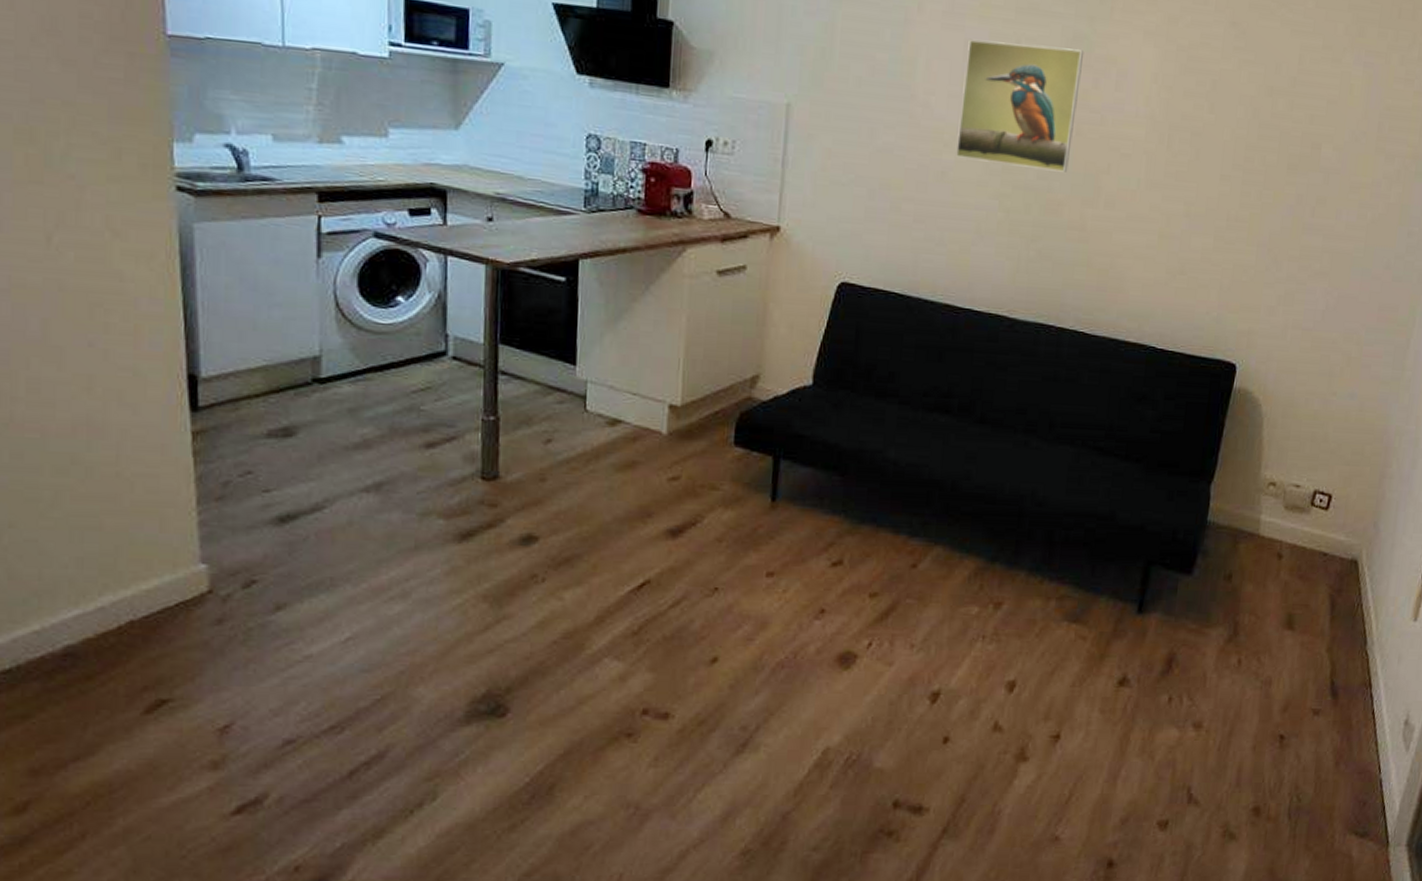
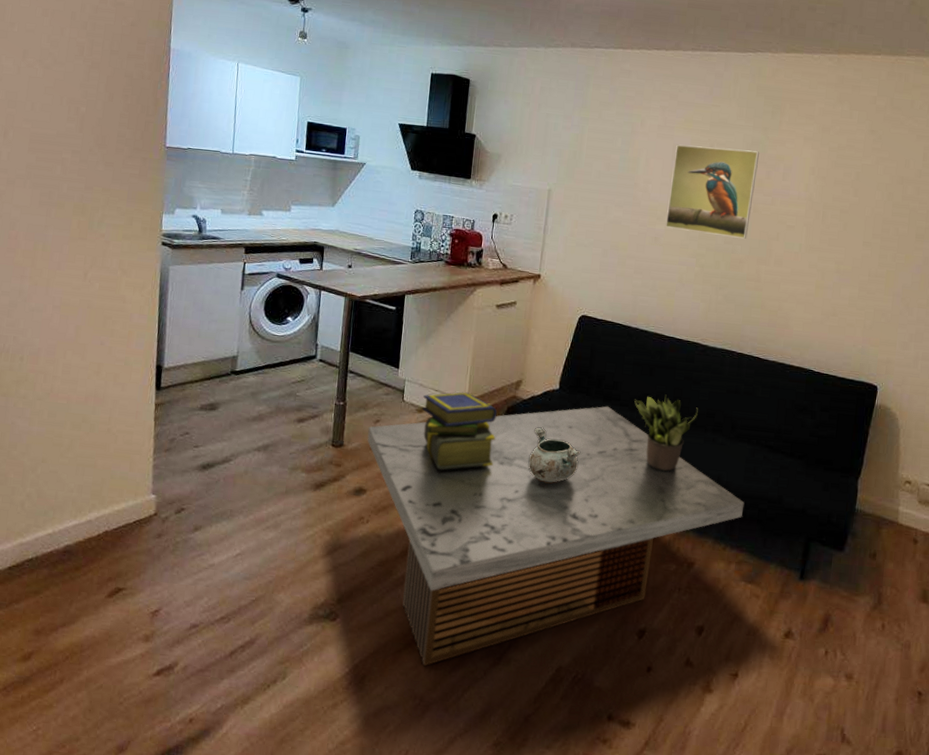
coffee table: none [535,405,1067,765] -> present [367,406,745,667]
stack of books: none [615,394,726,504] -> present [422,392,498,470]
decorative bowl: none [773,438,845,512] -> present [528,427,580,483]
potted plant: none [918,386,1005,487] -> present [634,394,698,471]

